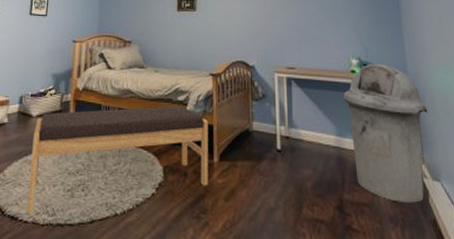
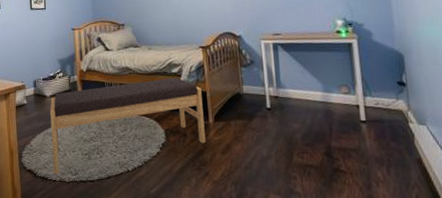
trash can: present [343,63,428,203] -> none [329,21,415,146]

